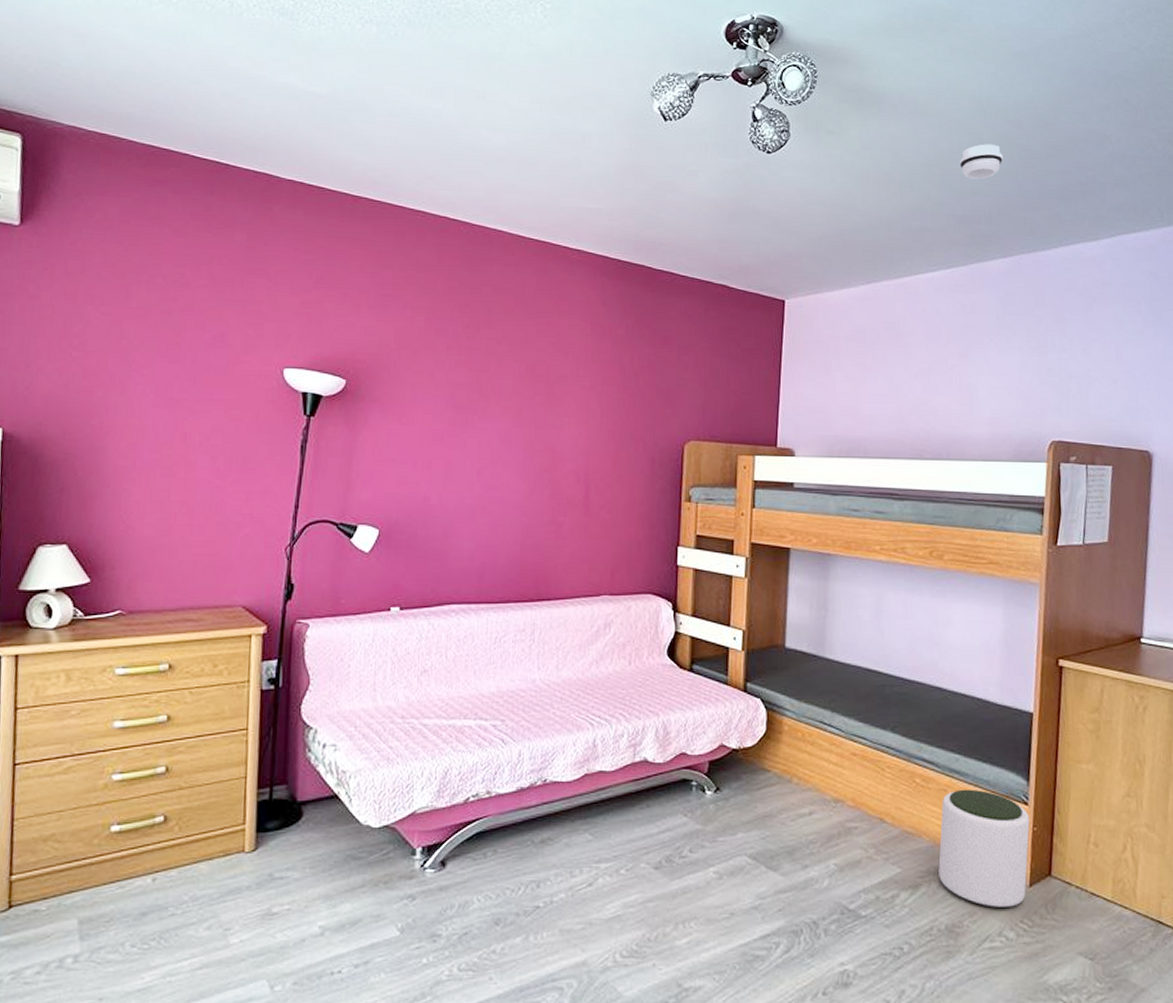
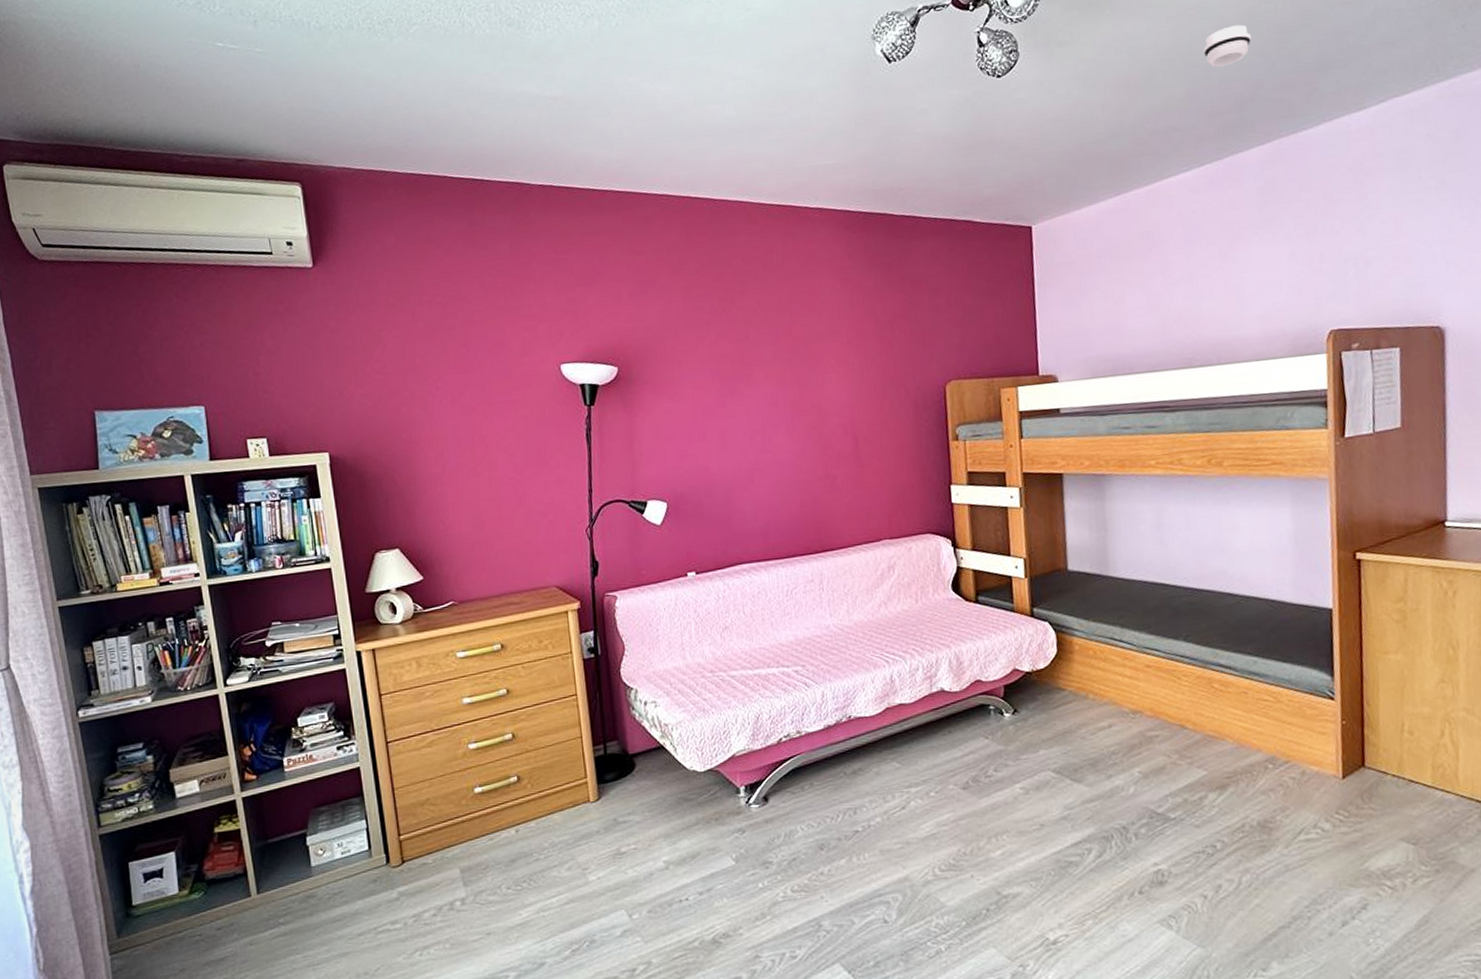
plant pot: present [938,789,1030,907] -> none [1243,689,1340,802]

